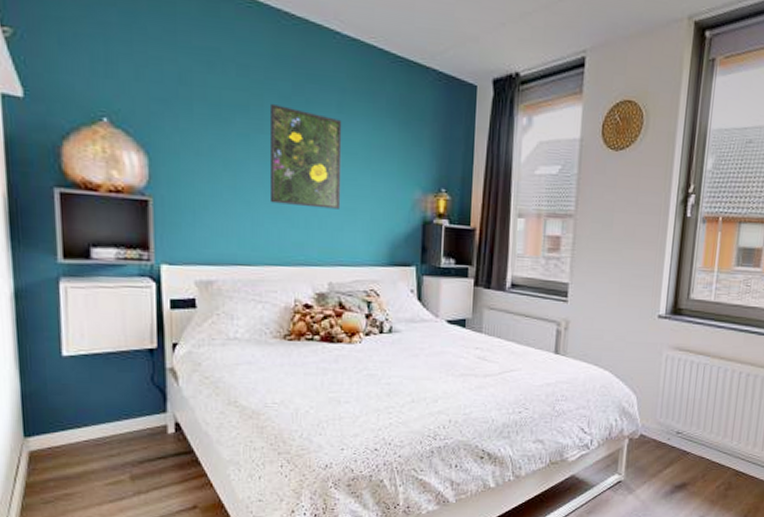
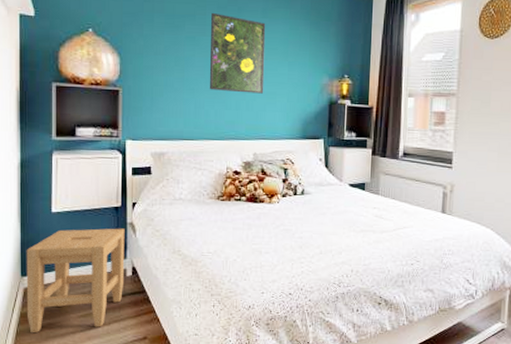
stool: none [29,375,165,507] -> present [26,228,125,333]

